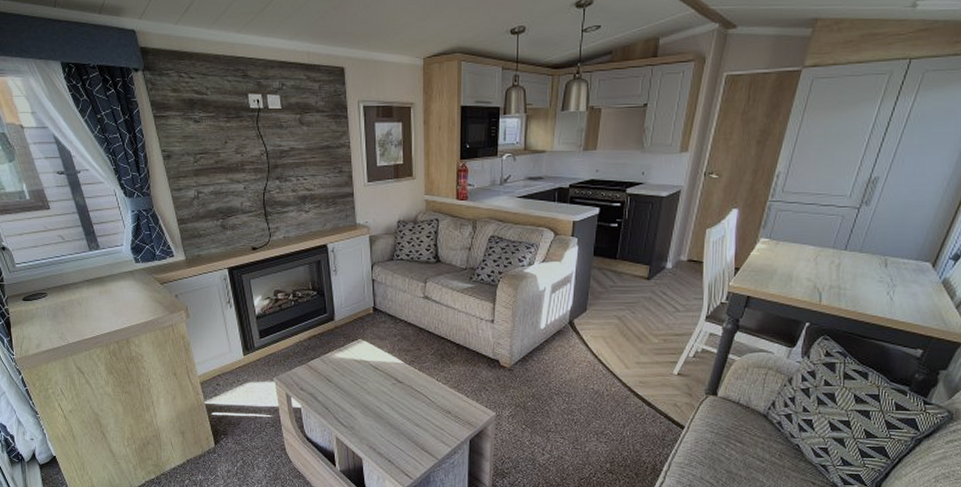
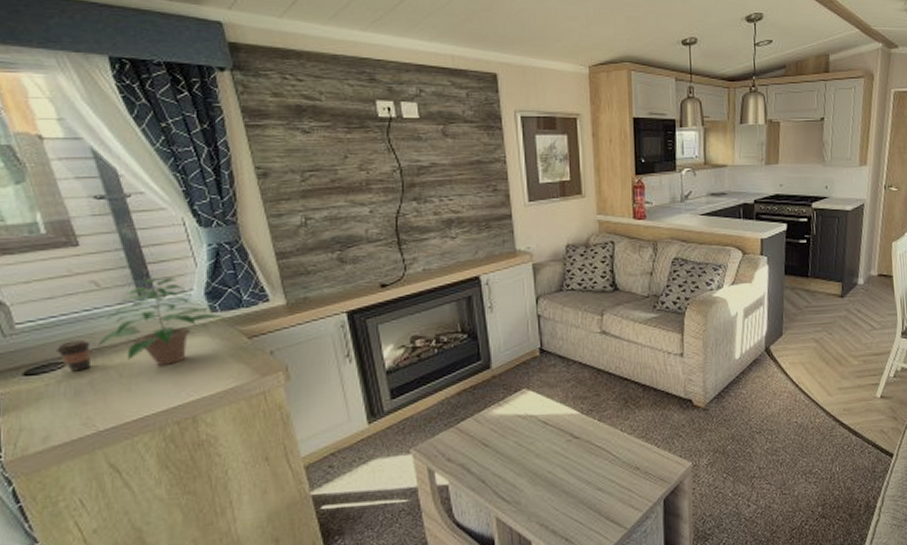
coffee cup: none [40,278,63,300] -> present [55,340,92,372]
potted plant: none [66,234,144,300] -> present [98,277,224,365]

